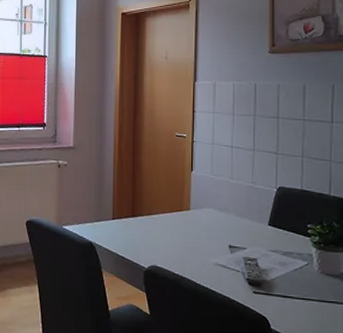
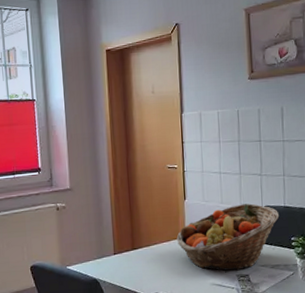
fruit basket: none [180,182,295,253] -> present [176,203,280,271]

